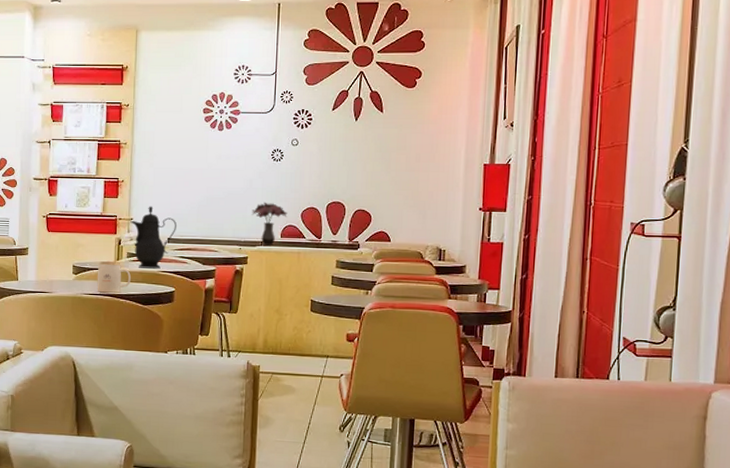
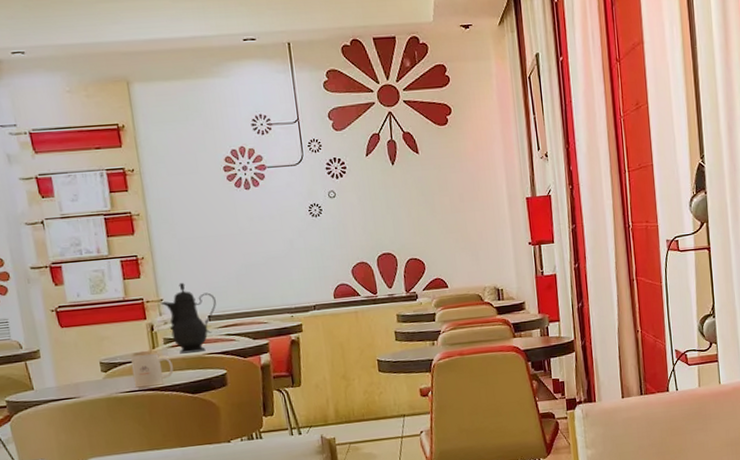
flower arrangement: present [252,202,288,246] -> none [297,262,337,309]

